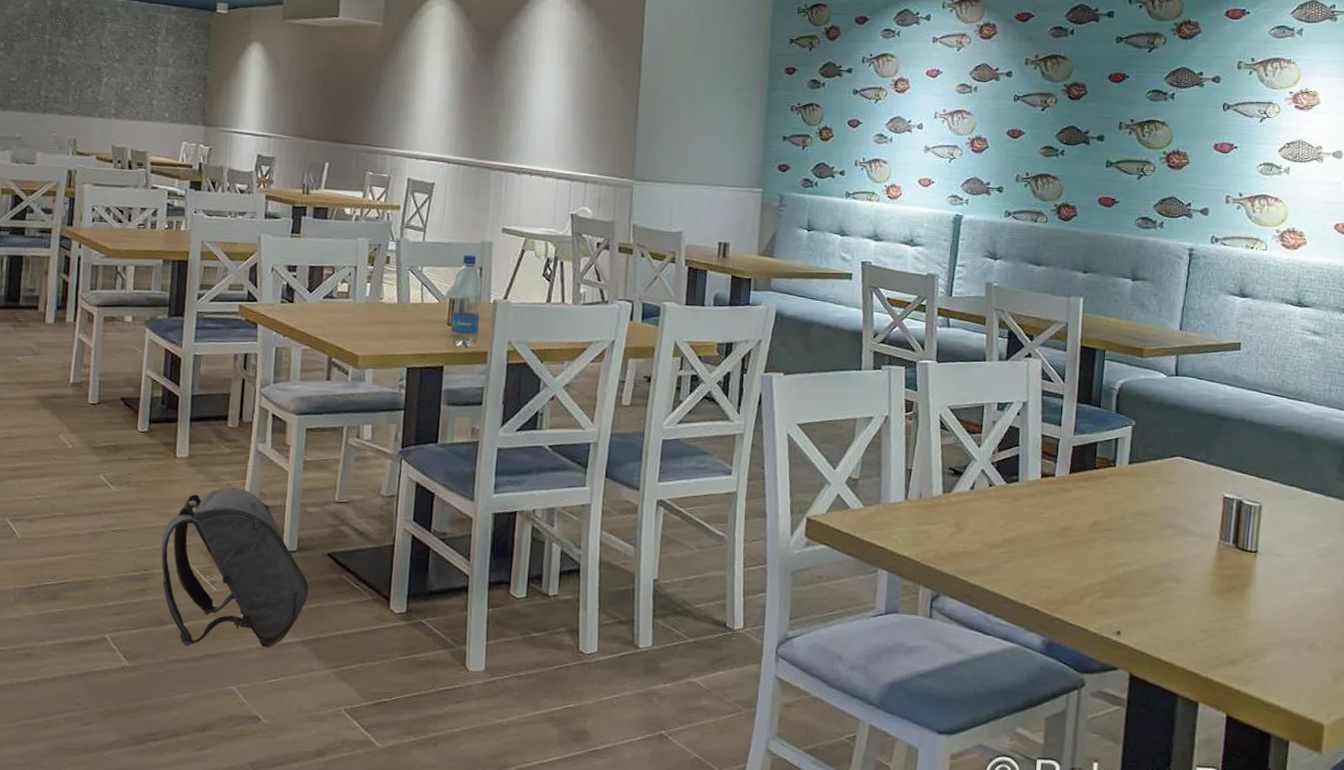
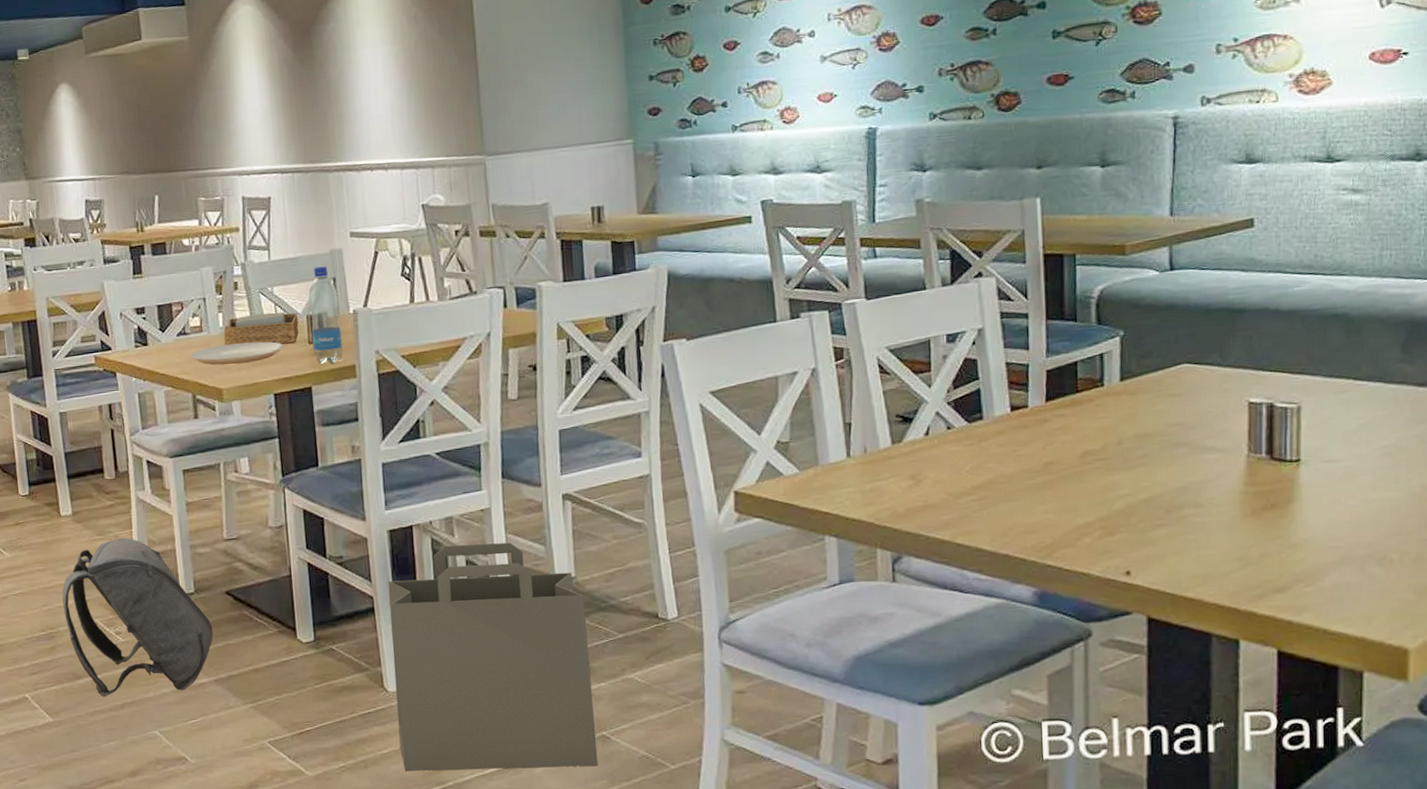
plate: none [333,313,424,335] -> present [190,341,284,365]
napkin holder: none [368,289,442,323] -> present [223,311,299,346]
shopping bag: none [471,535,663,763] -> present [388,542,598,772]

